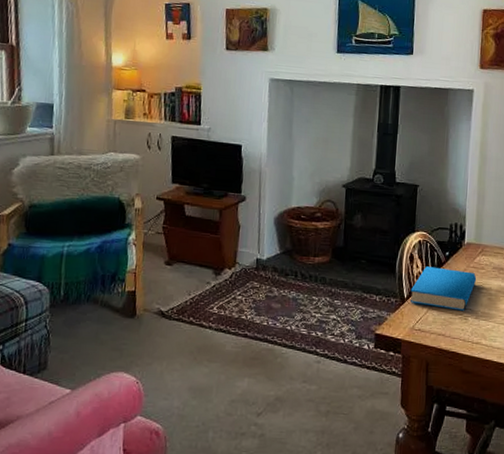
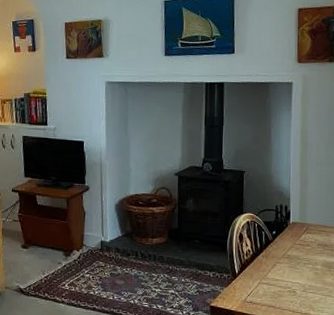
book: present [410,266,477,311] -> none [241,244,303,284]

